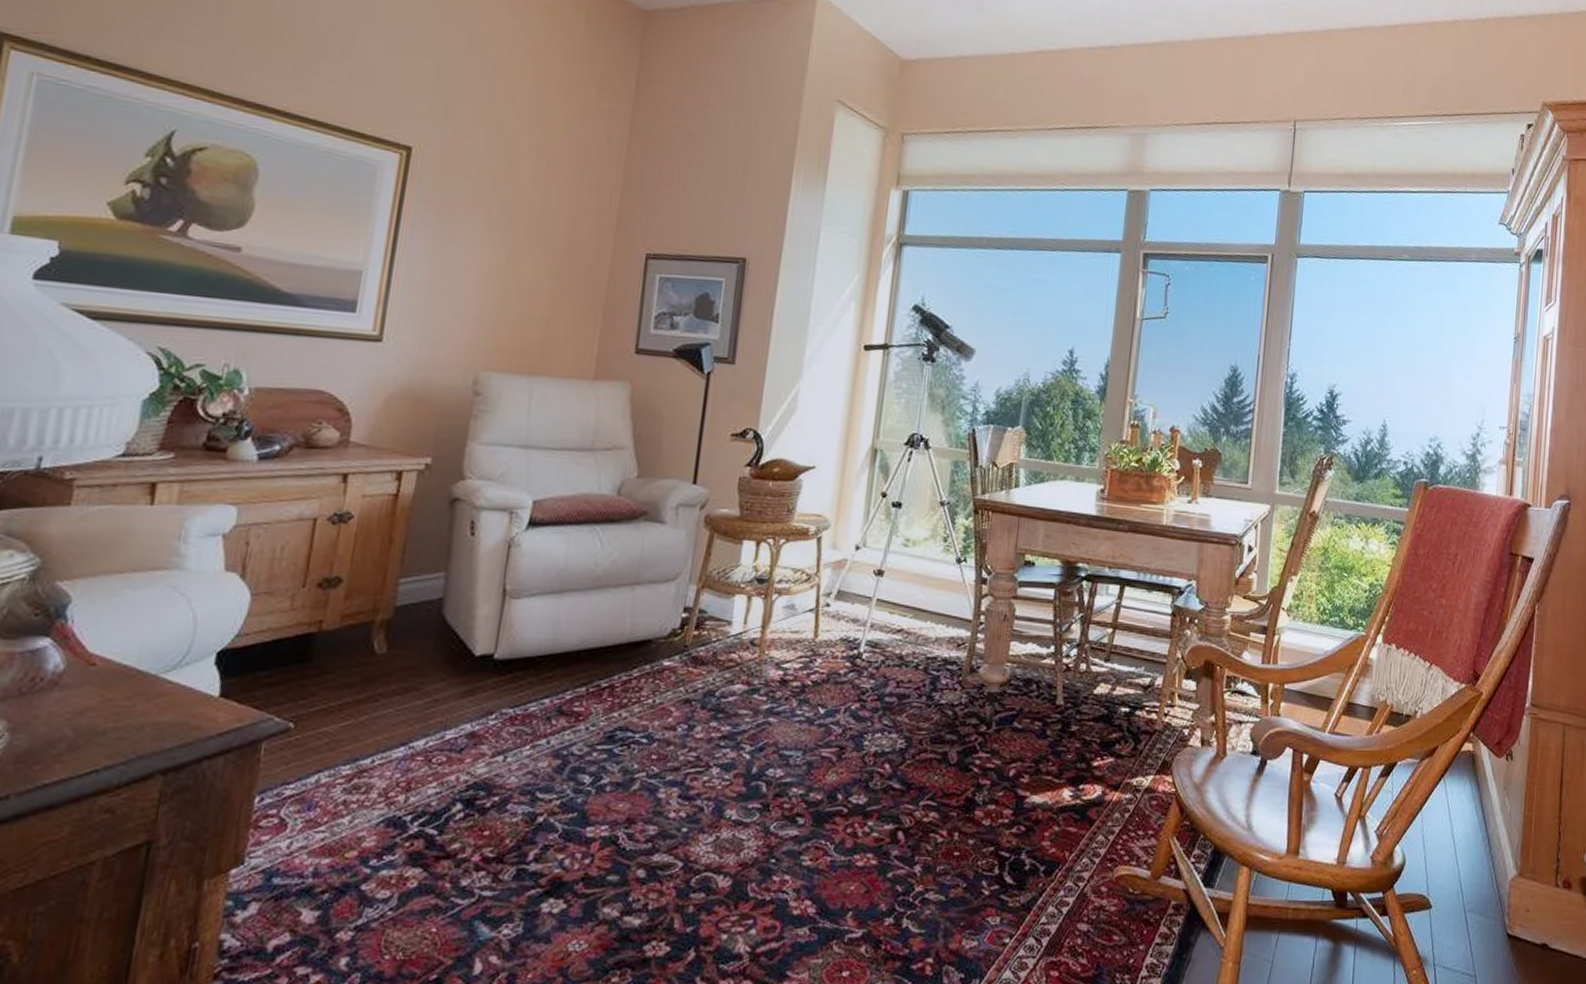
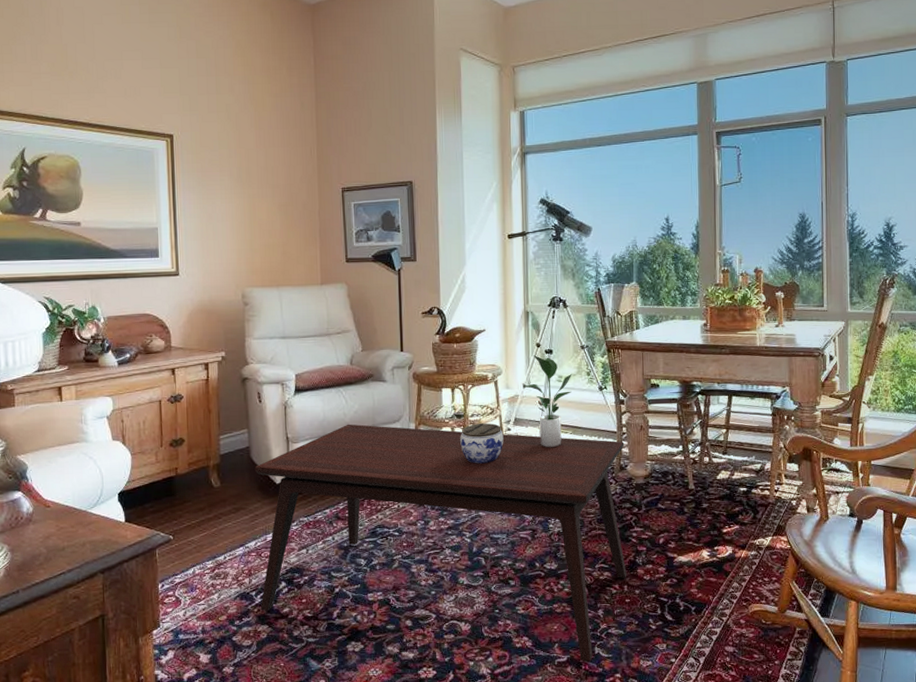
coffee table: none [414,577,980,937] -> present [254,424,627,661]
jar: none [756,592,820,650] -> present [460,423,504,464]
potted plant: none [857,508,924,636] -> present [524,355,572,448]

